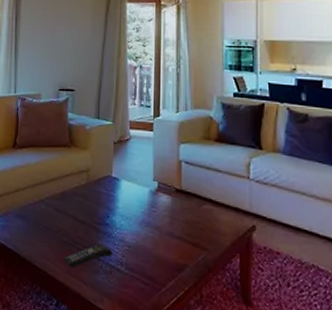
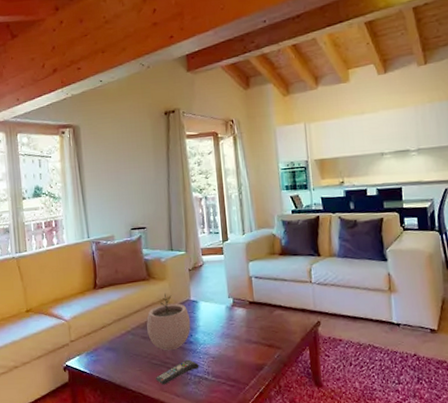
plant pot: none [62,164,109,230] -> present [146,293,191,351]

